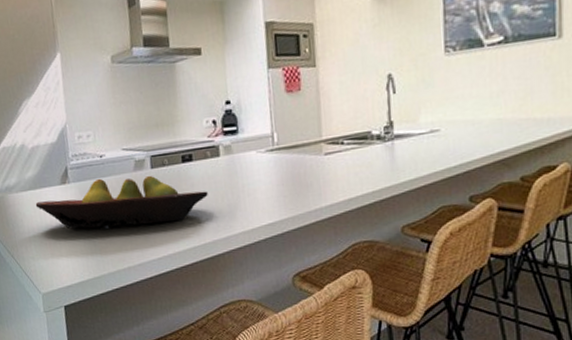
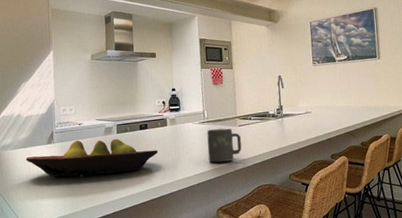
mug: none [277,158,329,209] -> present [207,128,242,163]

